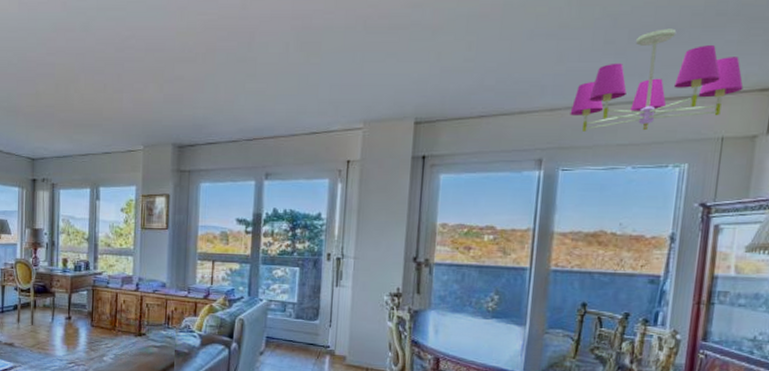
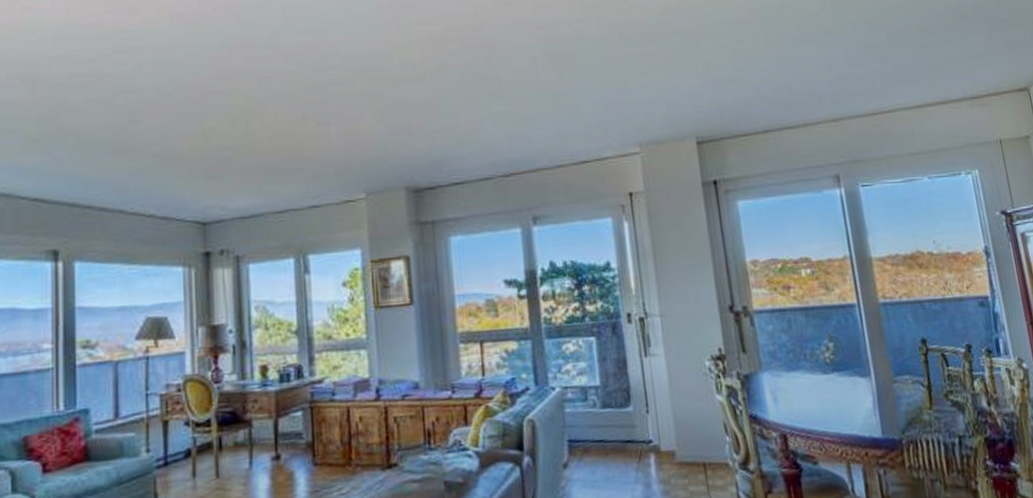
chandelier: present [570,28,744,132] -> none [853,32,1003,142]

